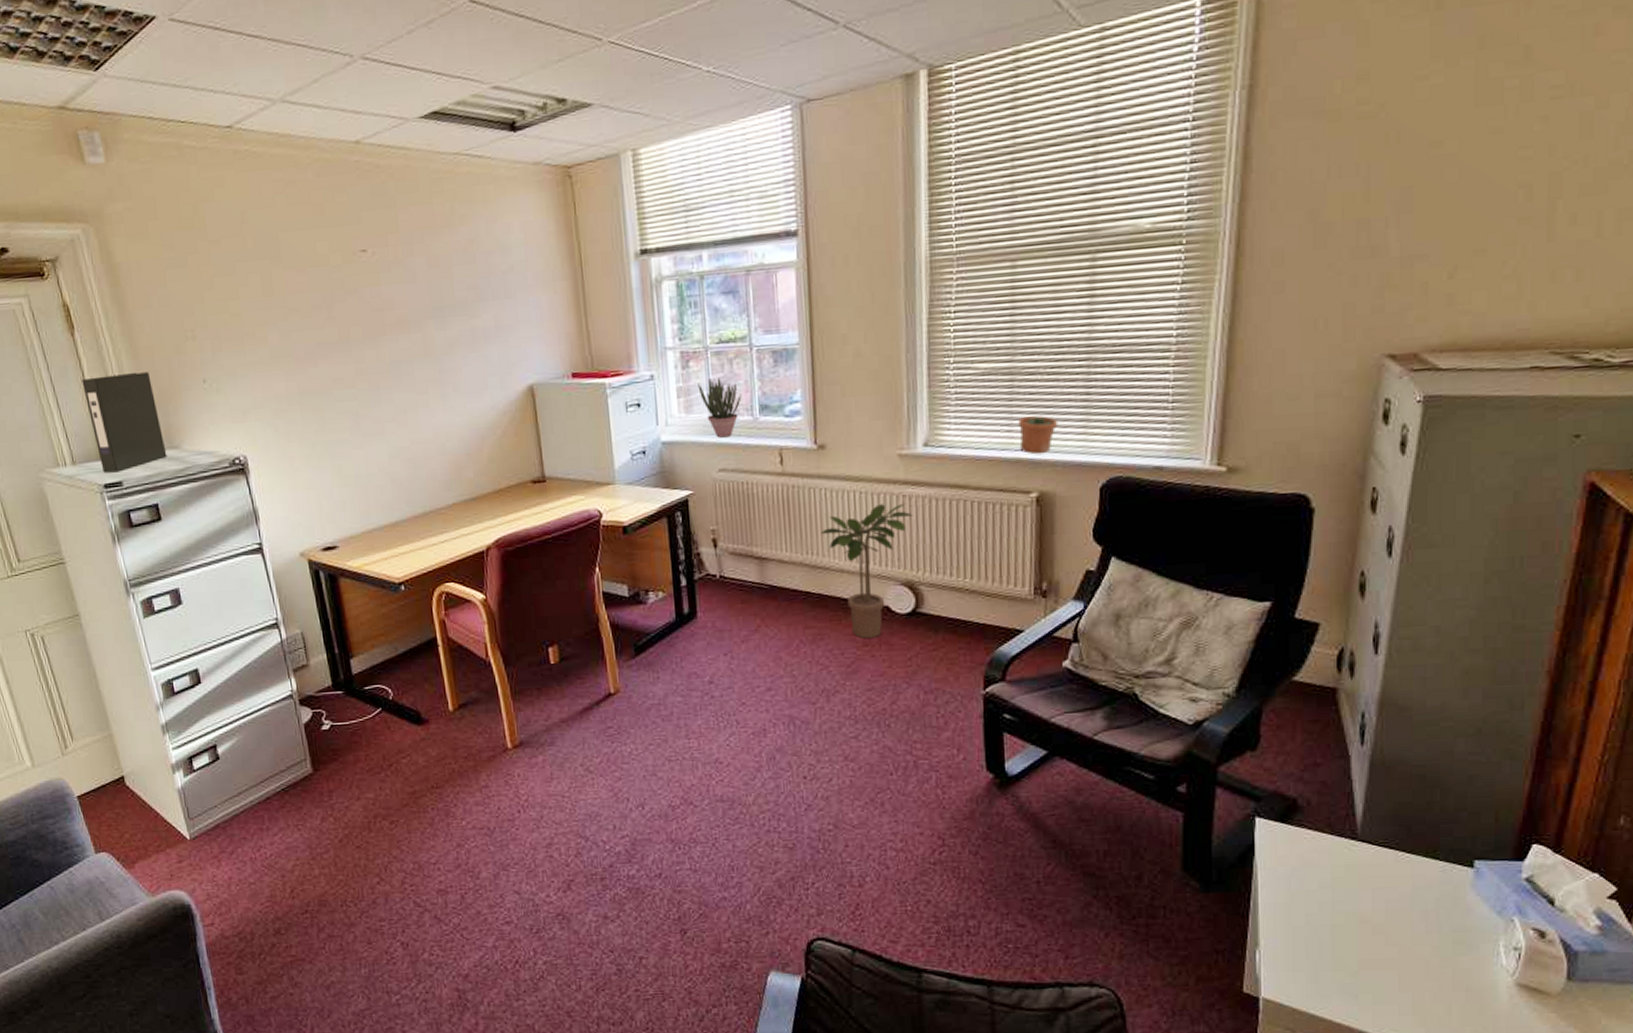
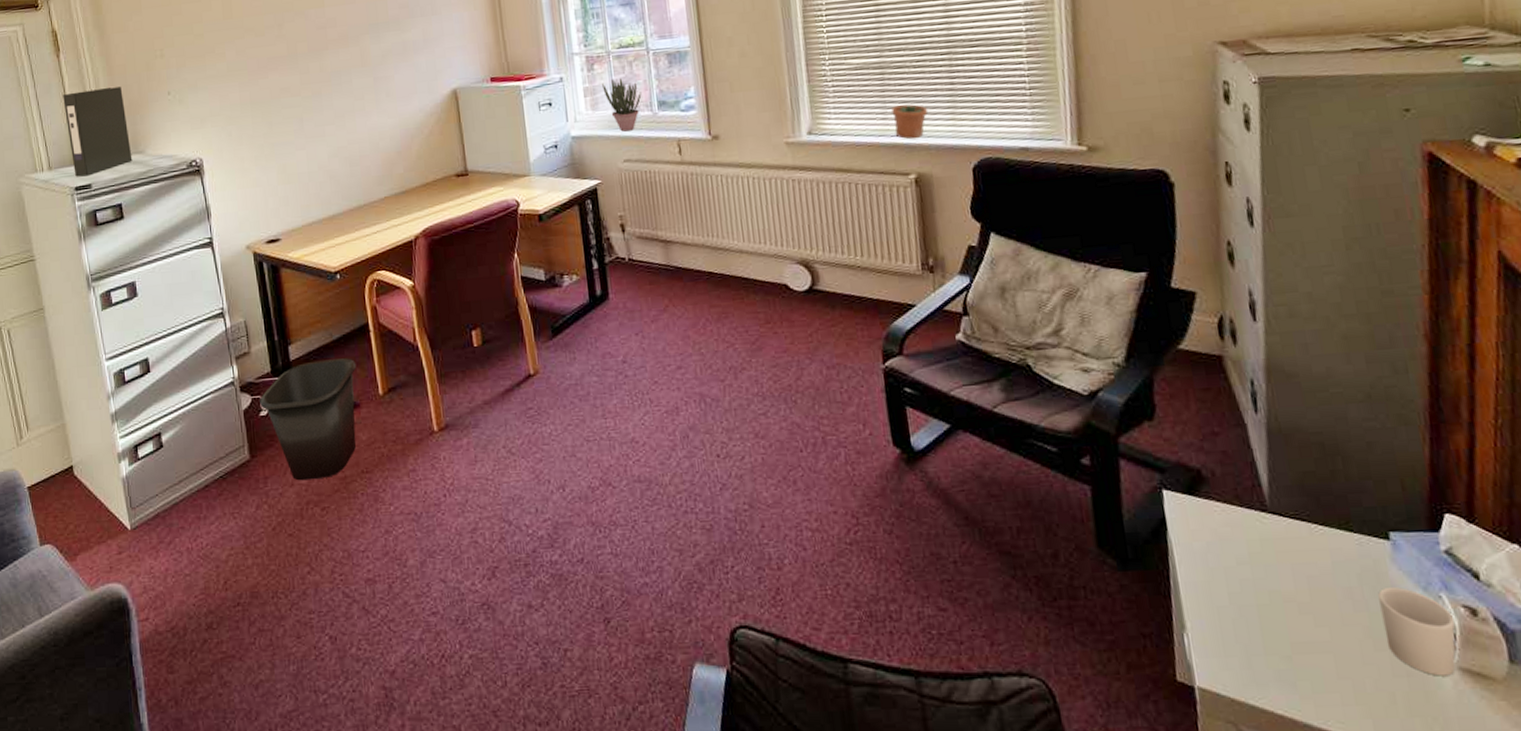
waste bin: none [321,673,426,795] -> present [260,358,357,481]
potted plant: present [821,504,913,638] -> none [719,188,803,316]
mug: none [1452,910,1522,991] -> present [1378,586,1457,676]

